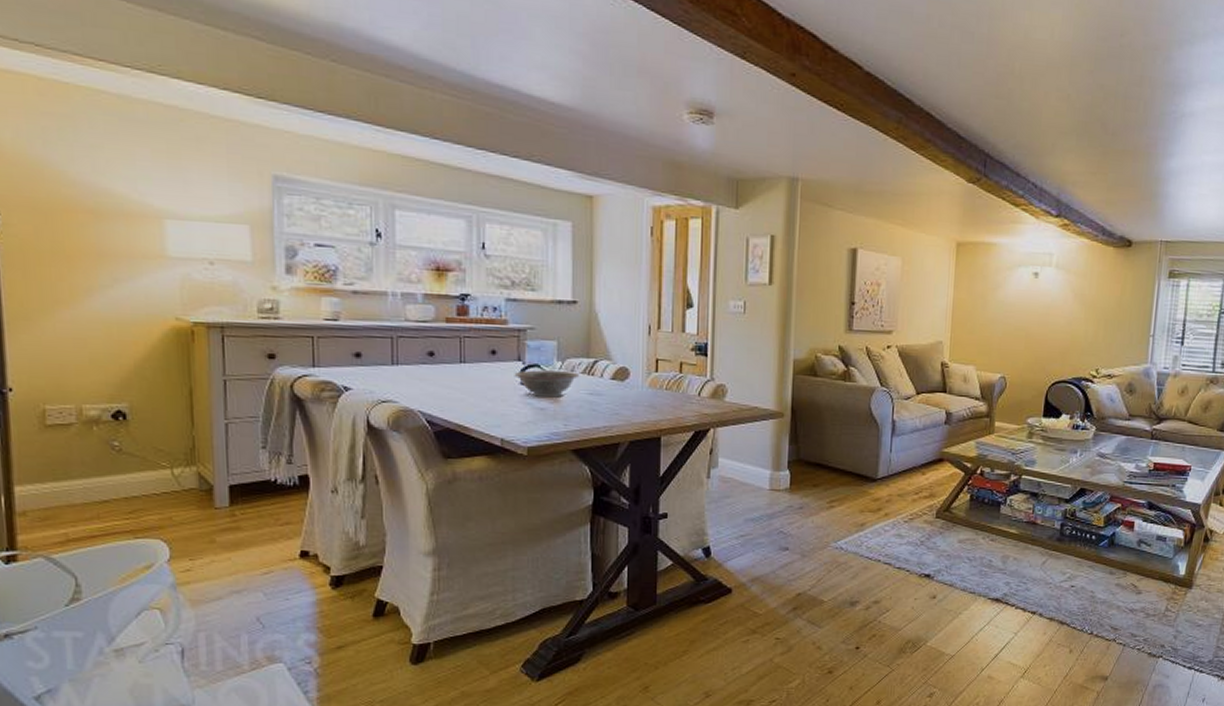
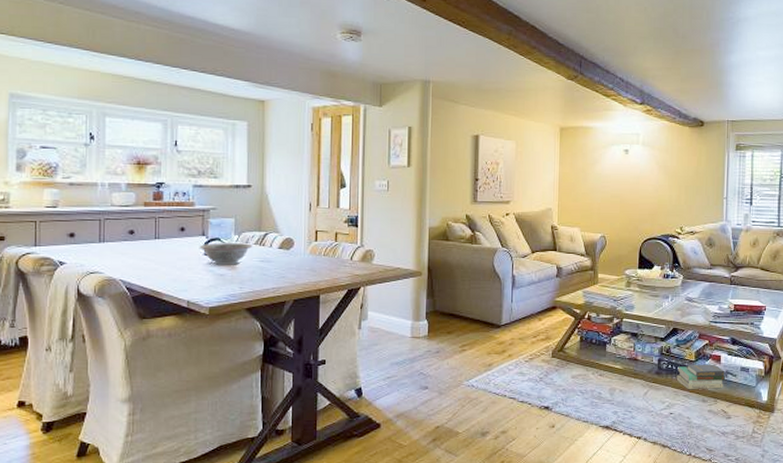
books: none [1080,530,1138,561] -> present [676,364,725,390]

